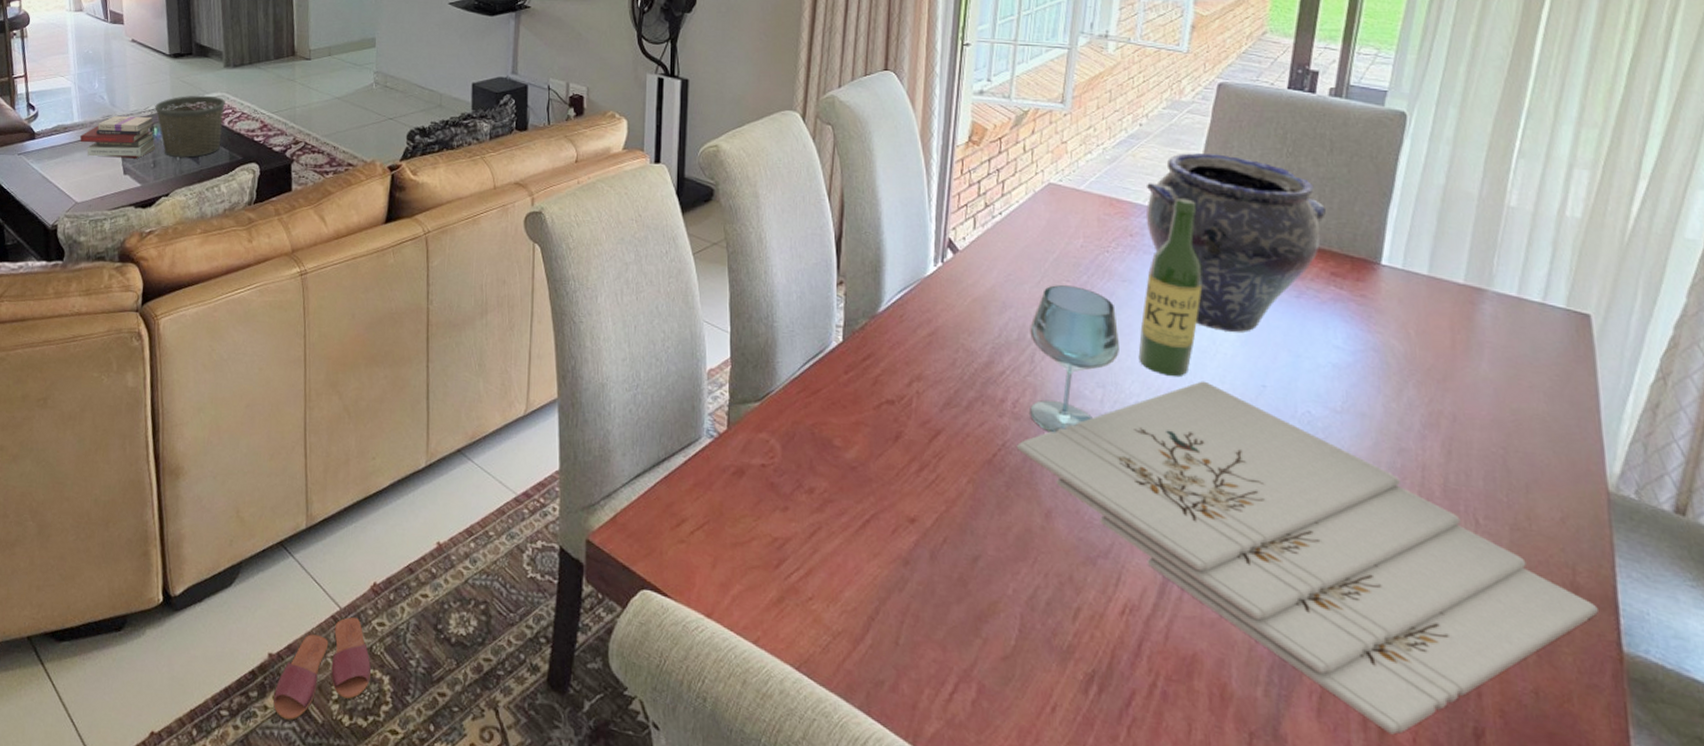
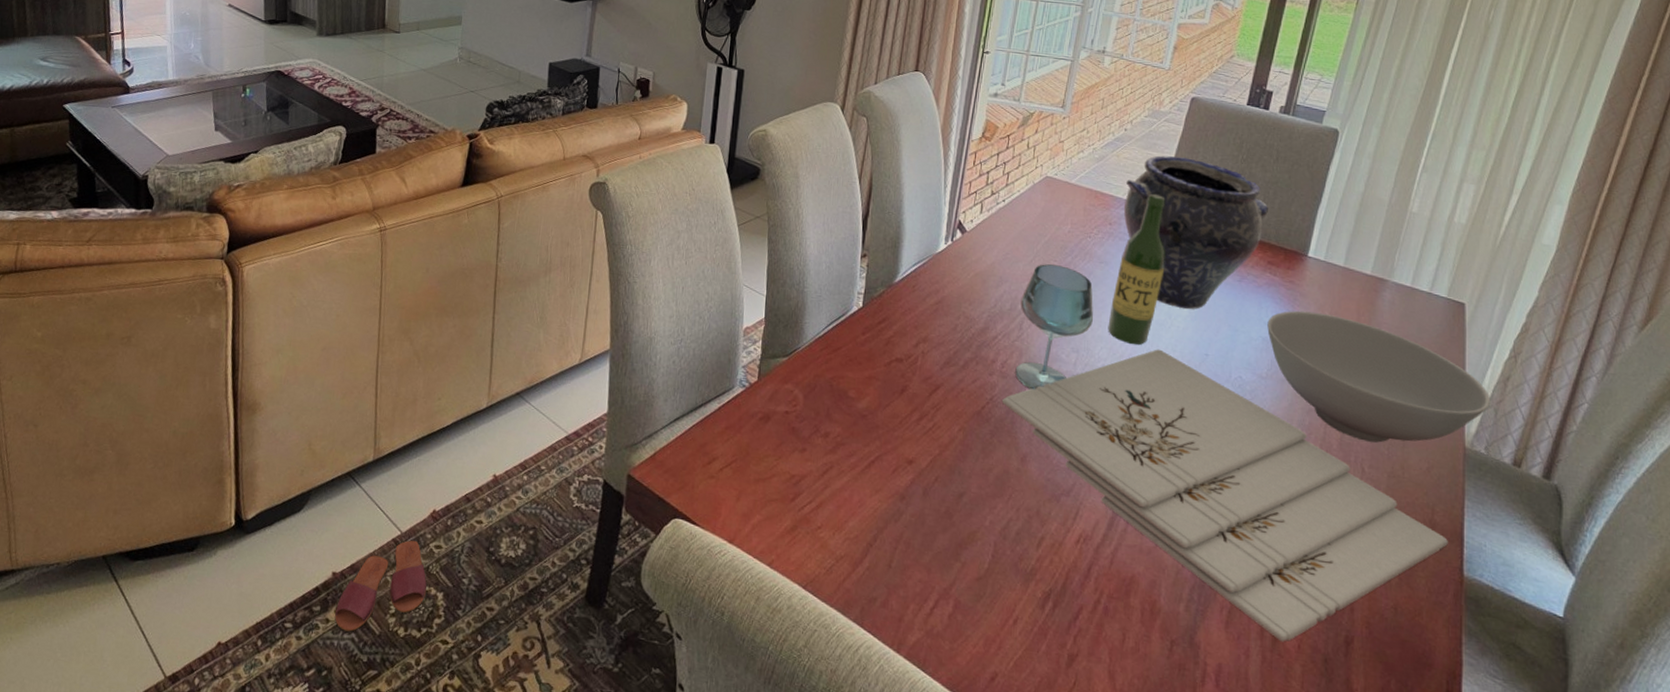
books: present [80,116,156,159] -> none [173,75,248,117]
basket: present [155,95,225,158] -> none [248,60,317,118]
bowl: none [1337,330,1638,488] -> present [1267,310,1491,443]

